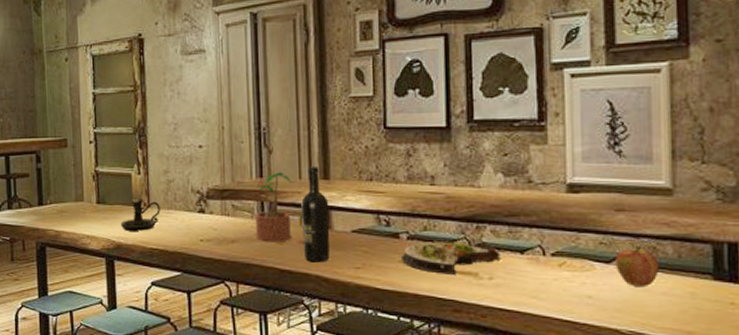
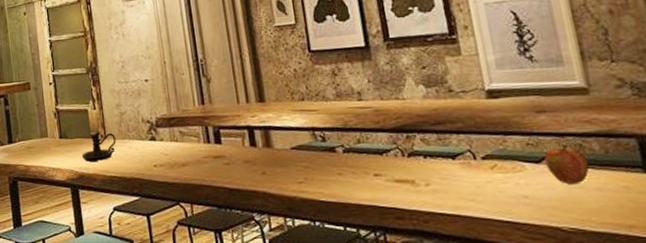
potted plant: present [254,172,295,242] -> none [201,98,236,164]
wine bottle: present [301,167,330,263] -> none [241,91,274,180]
salad plate: present [402,240,502,274] -> none [340,149,435,184]

